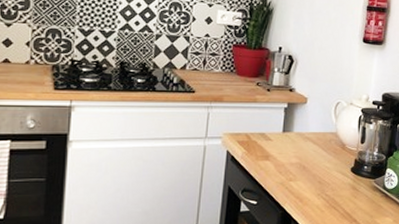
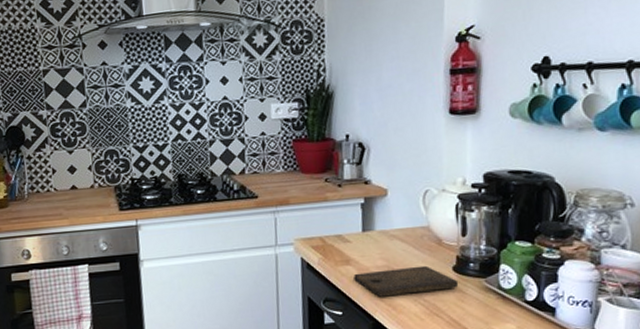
cutting board: none [270,165,354,190] -> present [354,265,459,297]

